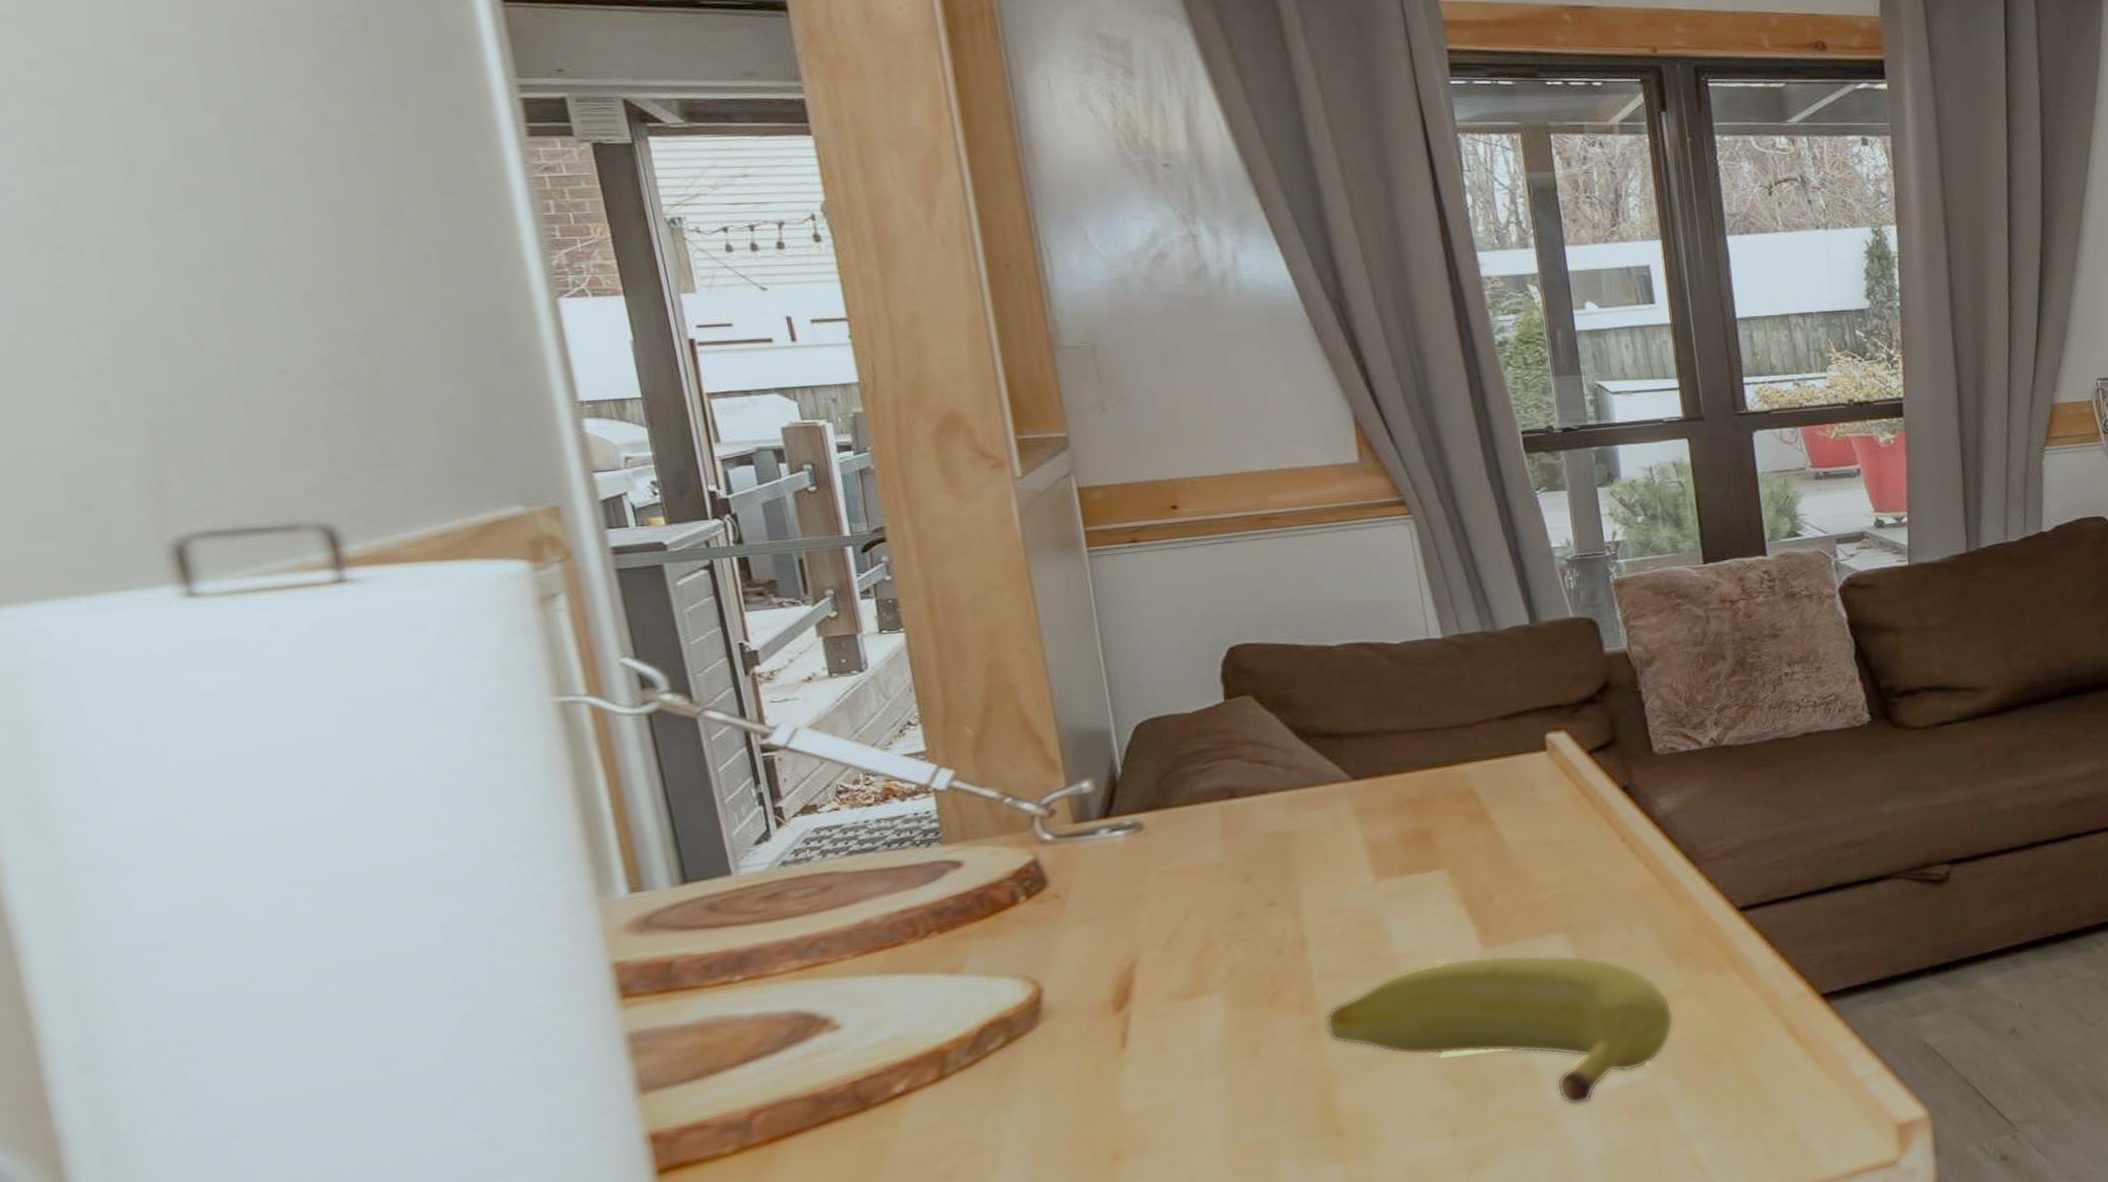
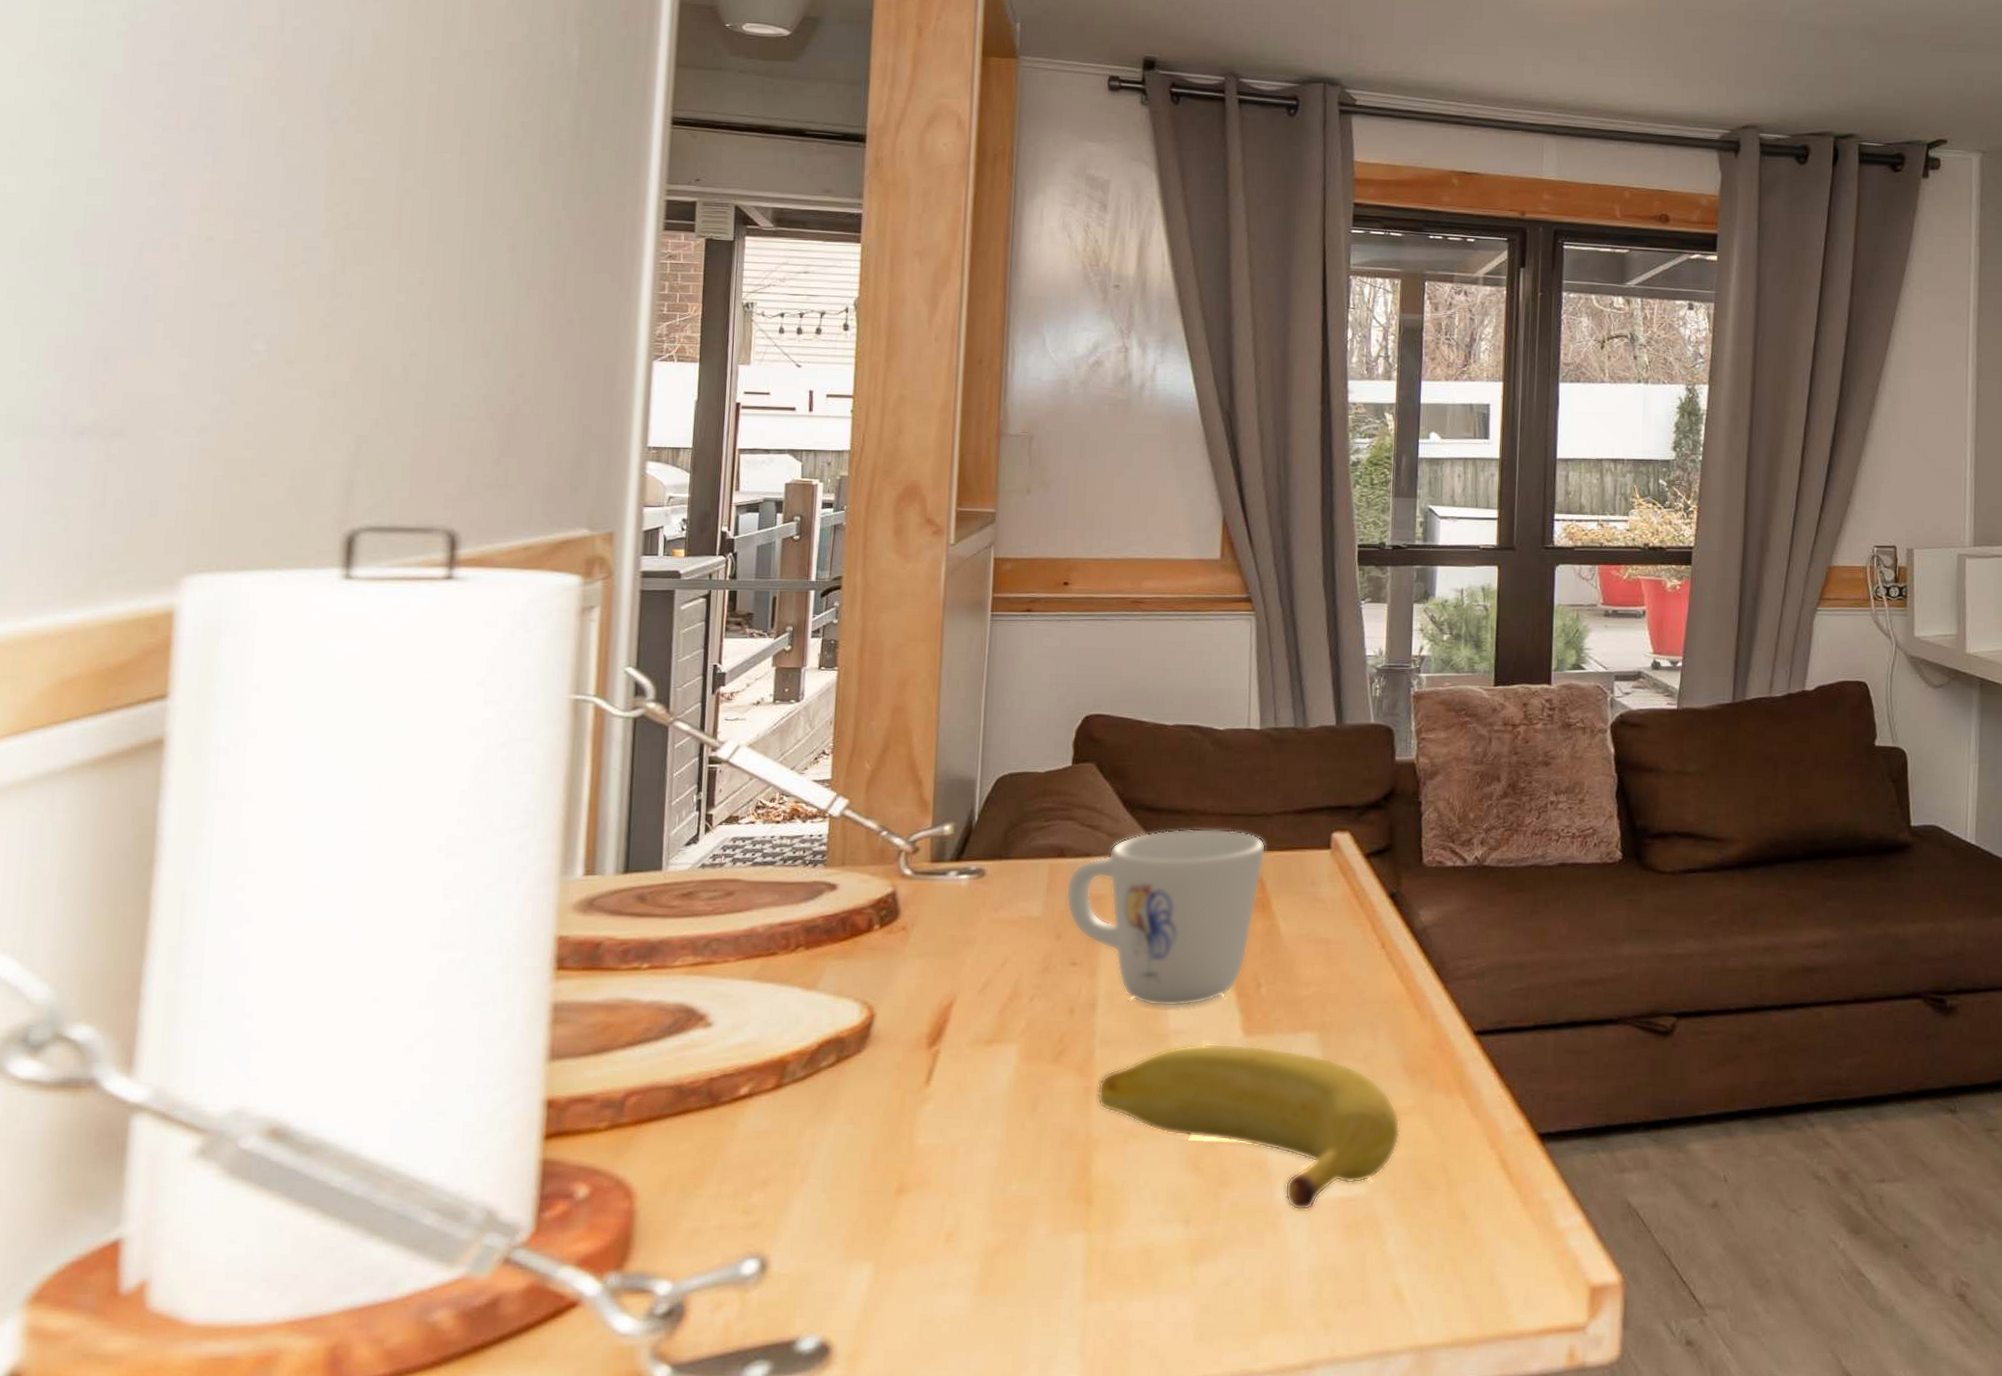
mug: none [1245,745,1474,934] -> present [1066,828,1266,1007]

